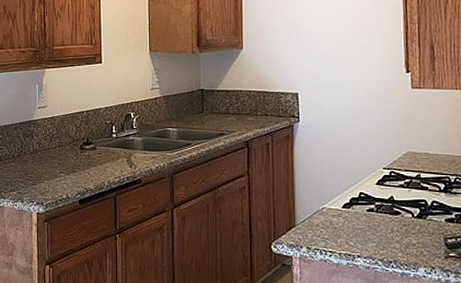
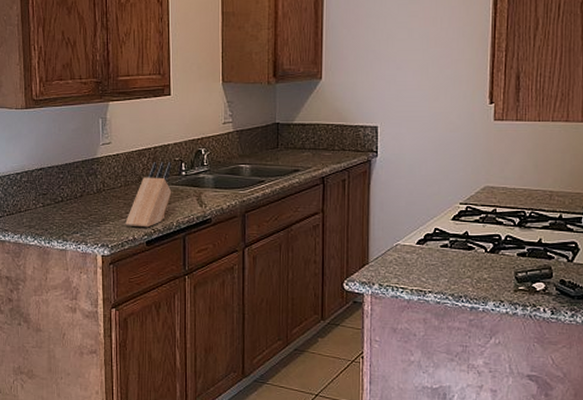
knife block: none [59,125,103,187] -> present [125,162,172,228]

